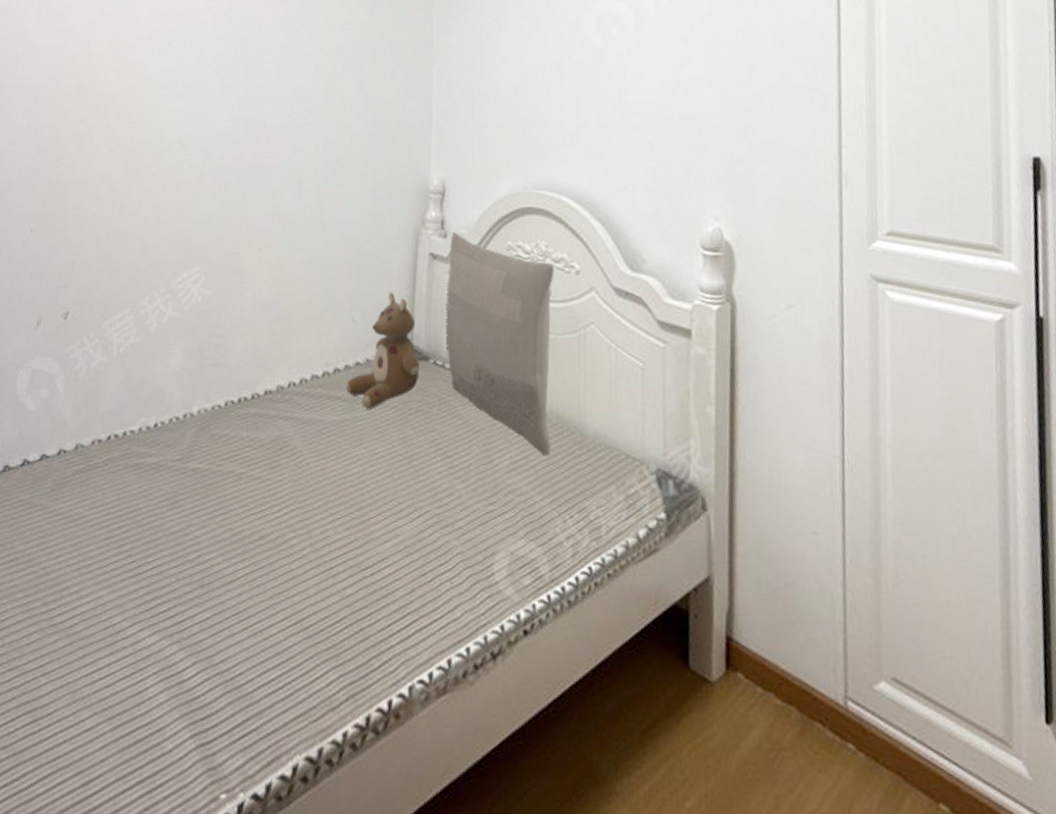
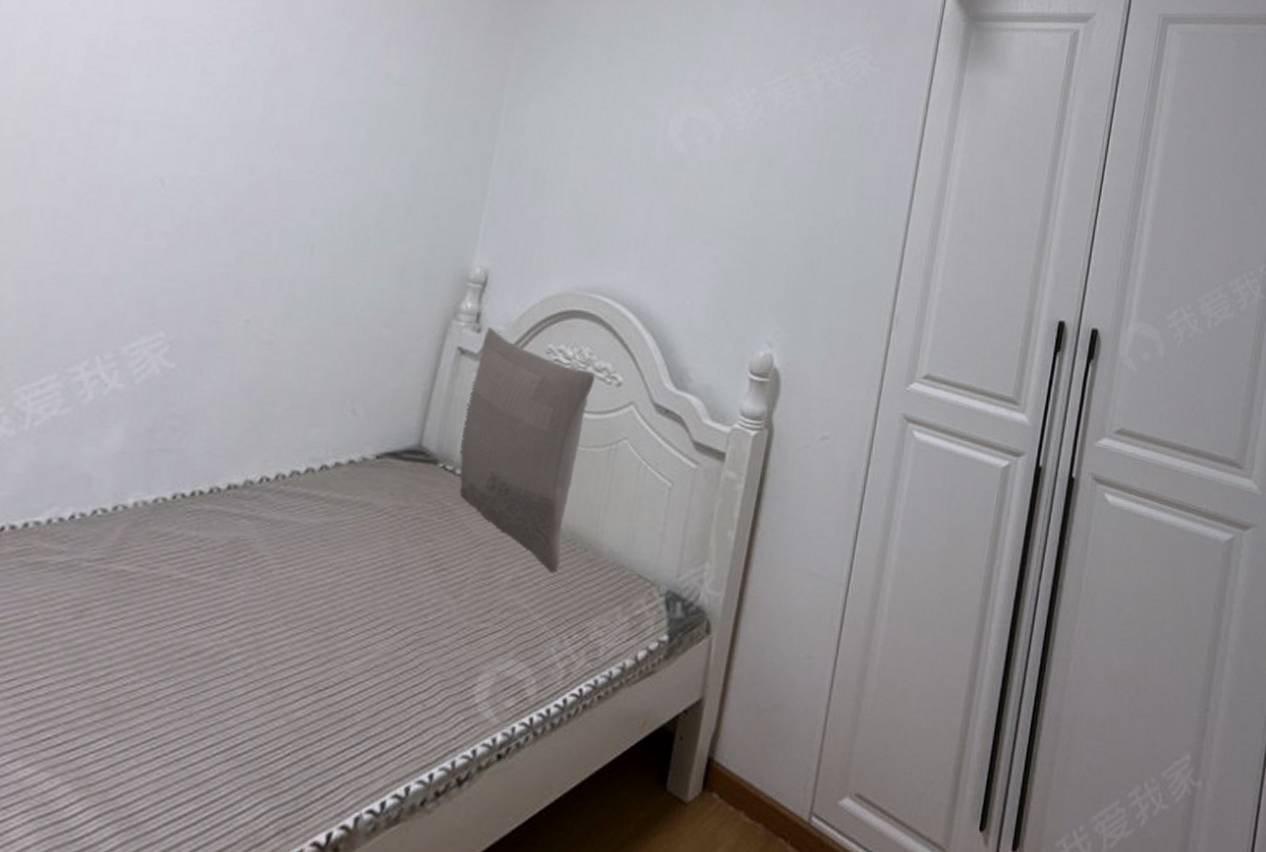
stuffed bear: present [346,291,420,409] -> none [332,385,429,513]

